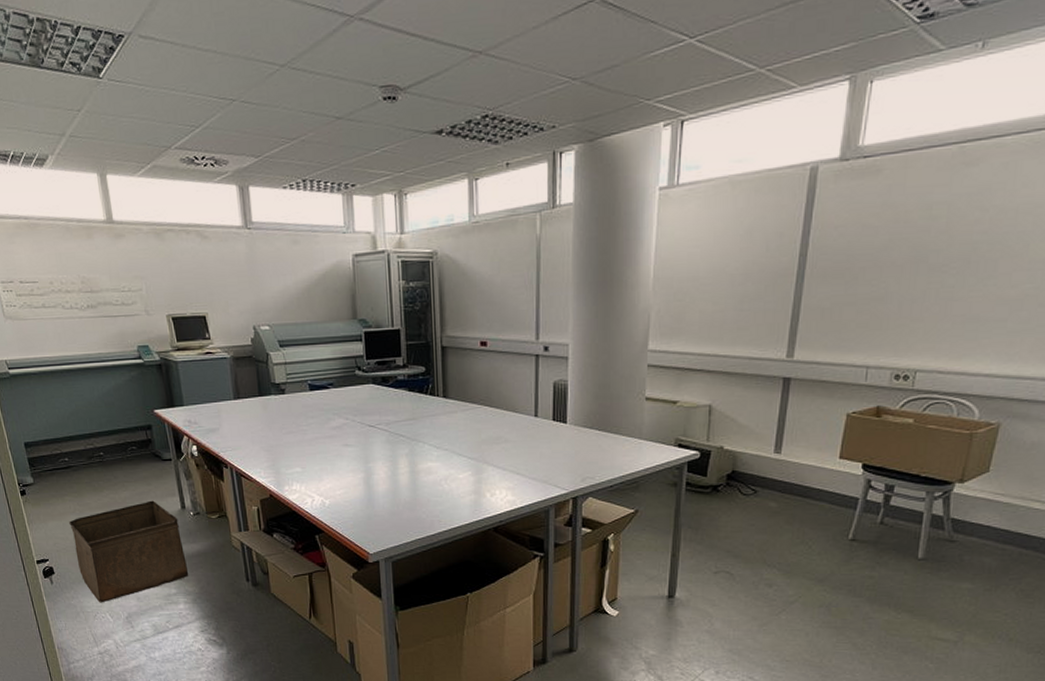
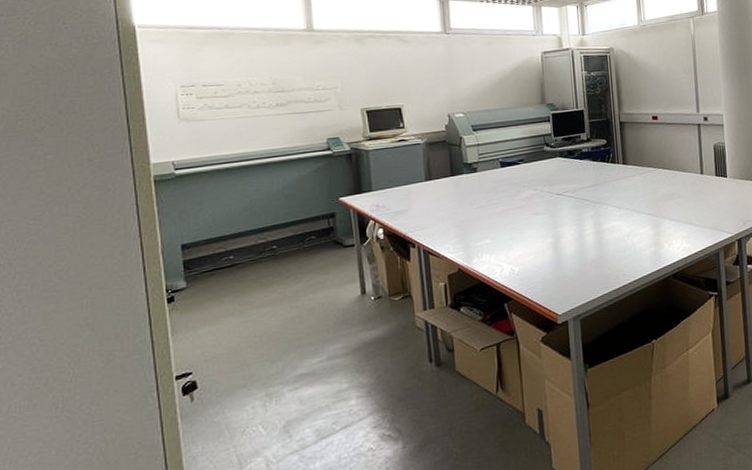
storage bin: present [69,500,189,603] -> none [225,289,364,415]

